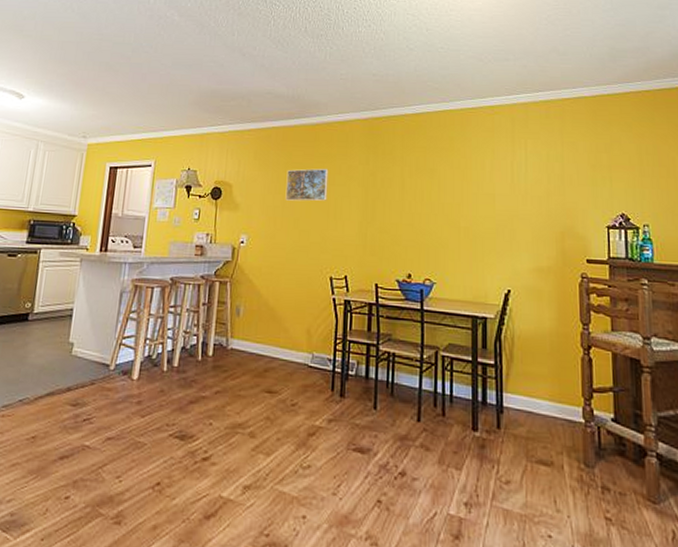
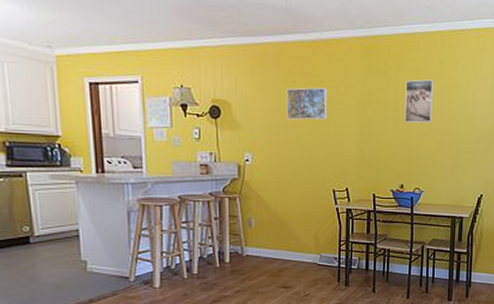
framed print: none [411,159,443,205] -> present [404,79,433,124]

